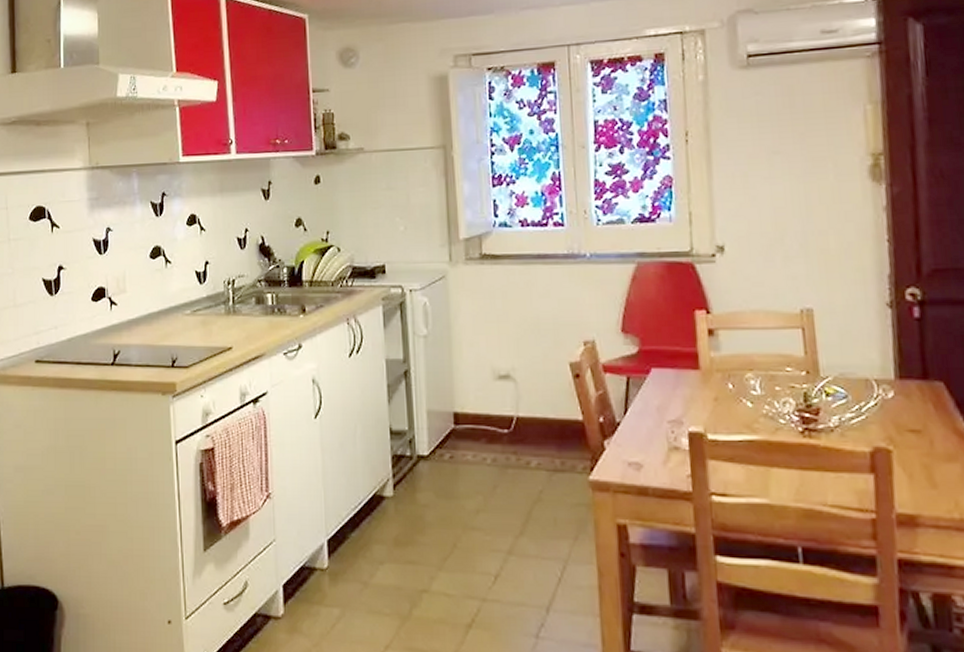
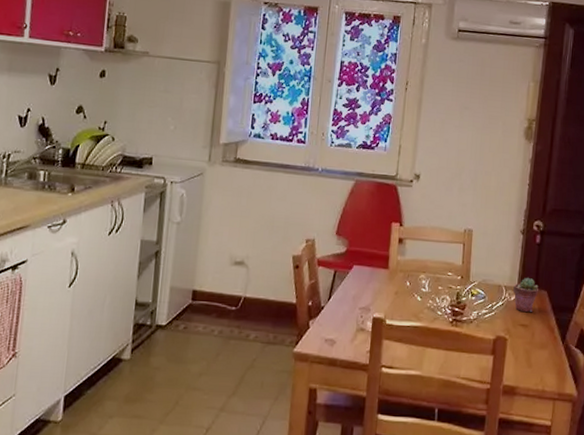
potted succulent: none [888,366,931,412] -> present [513,278,539,312]

